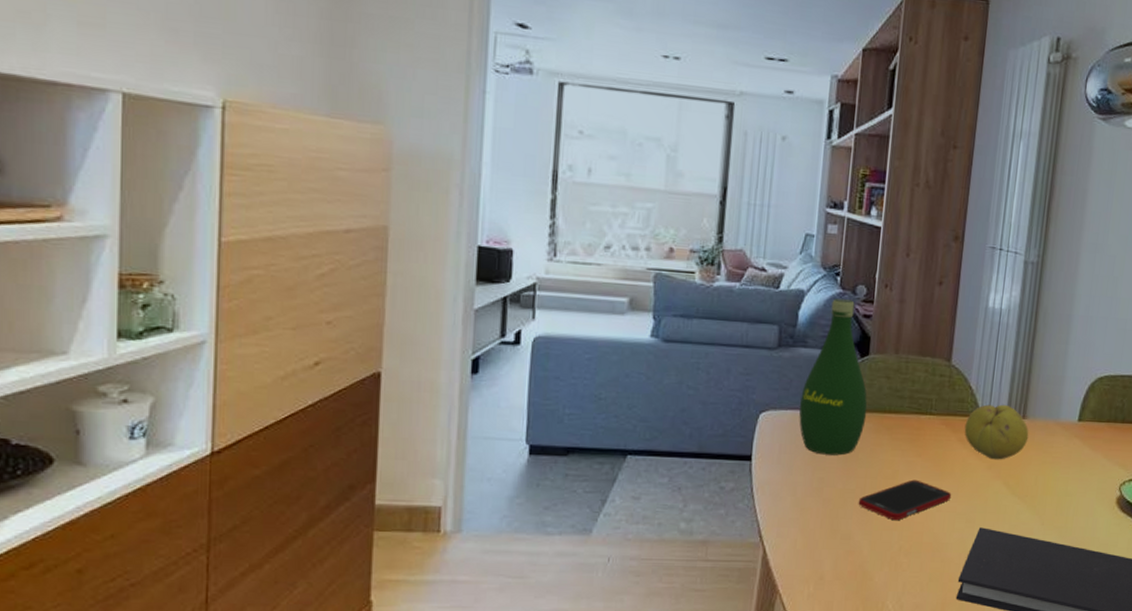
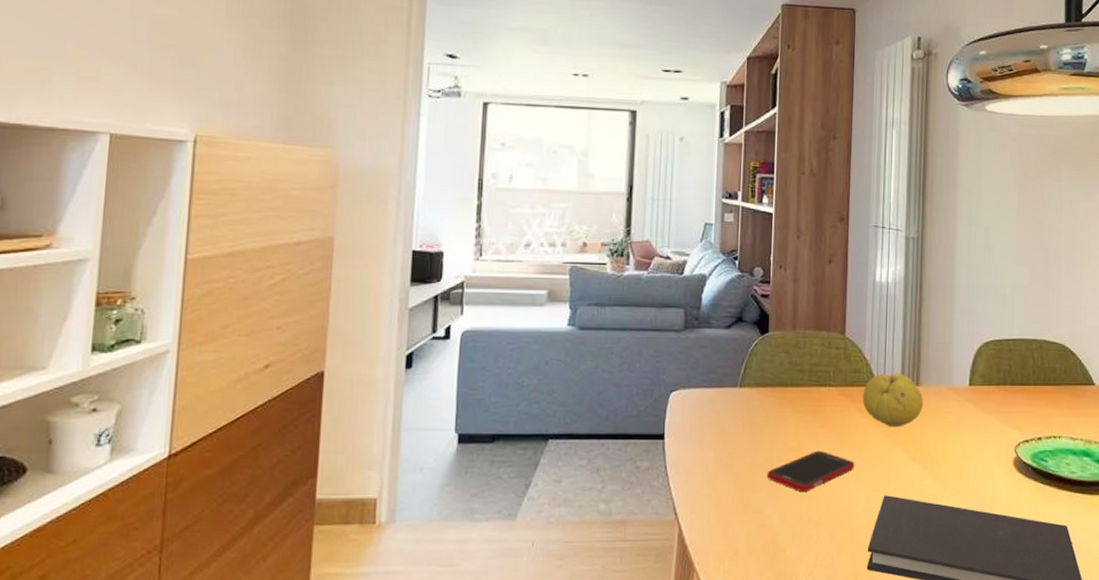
bottle: present [799,298,868,456] -> none [707,280,770,430]

